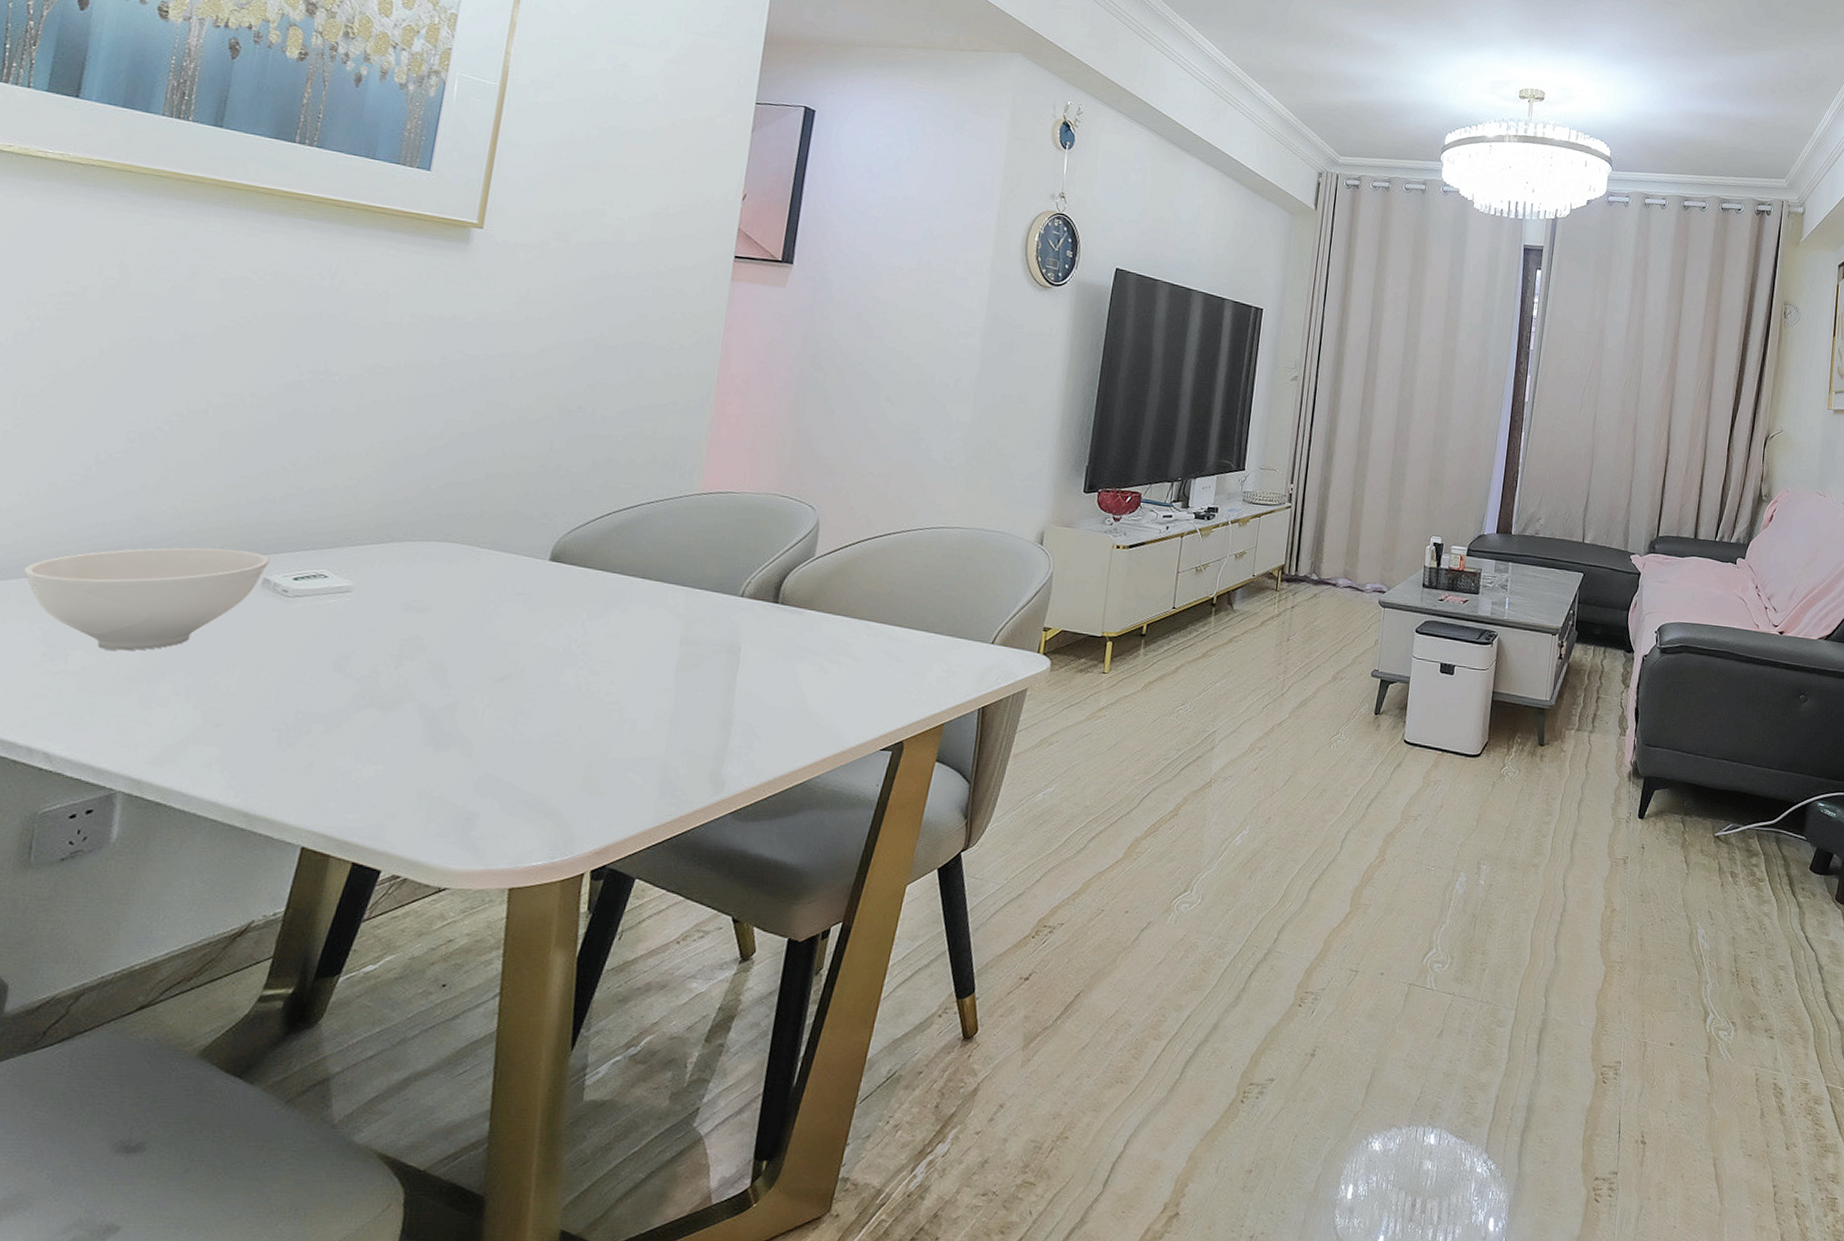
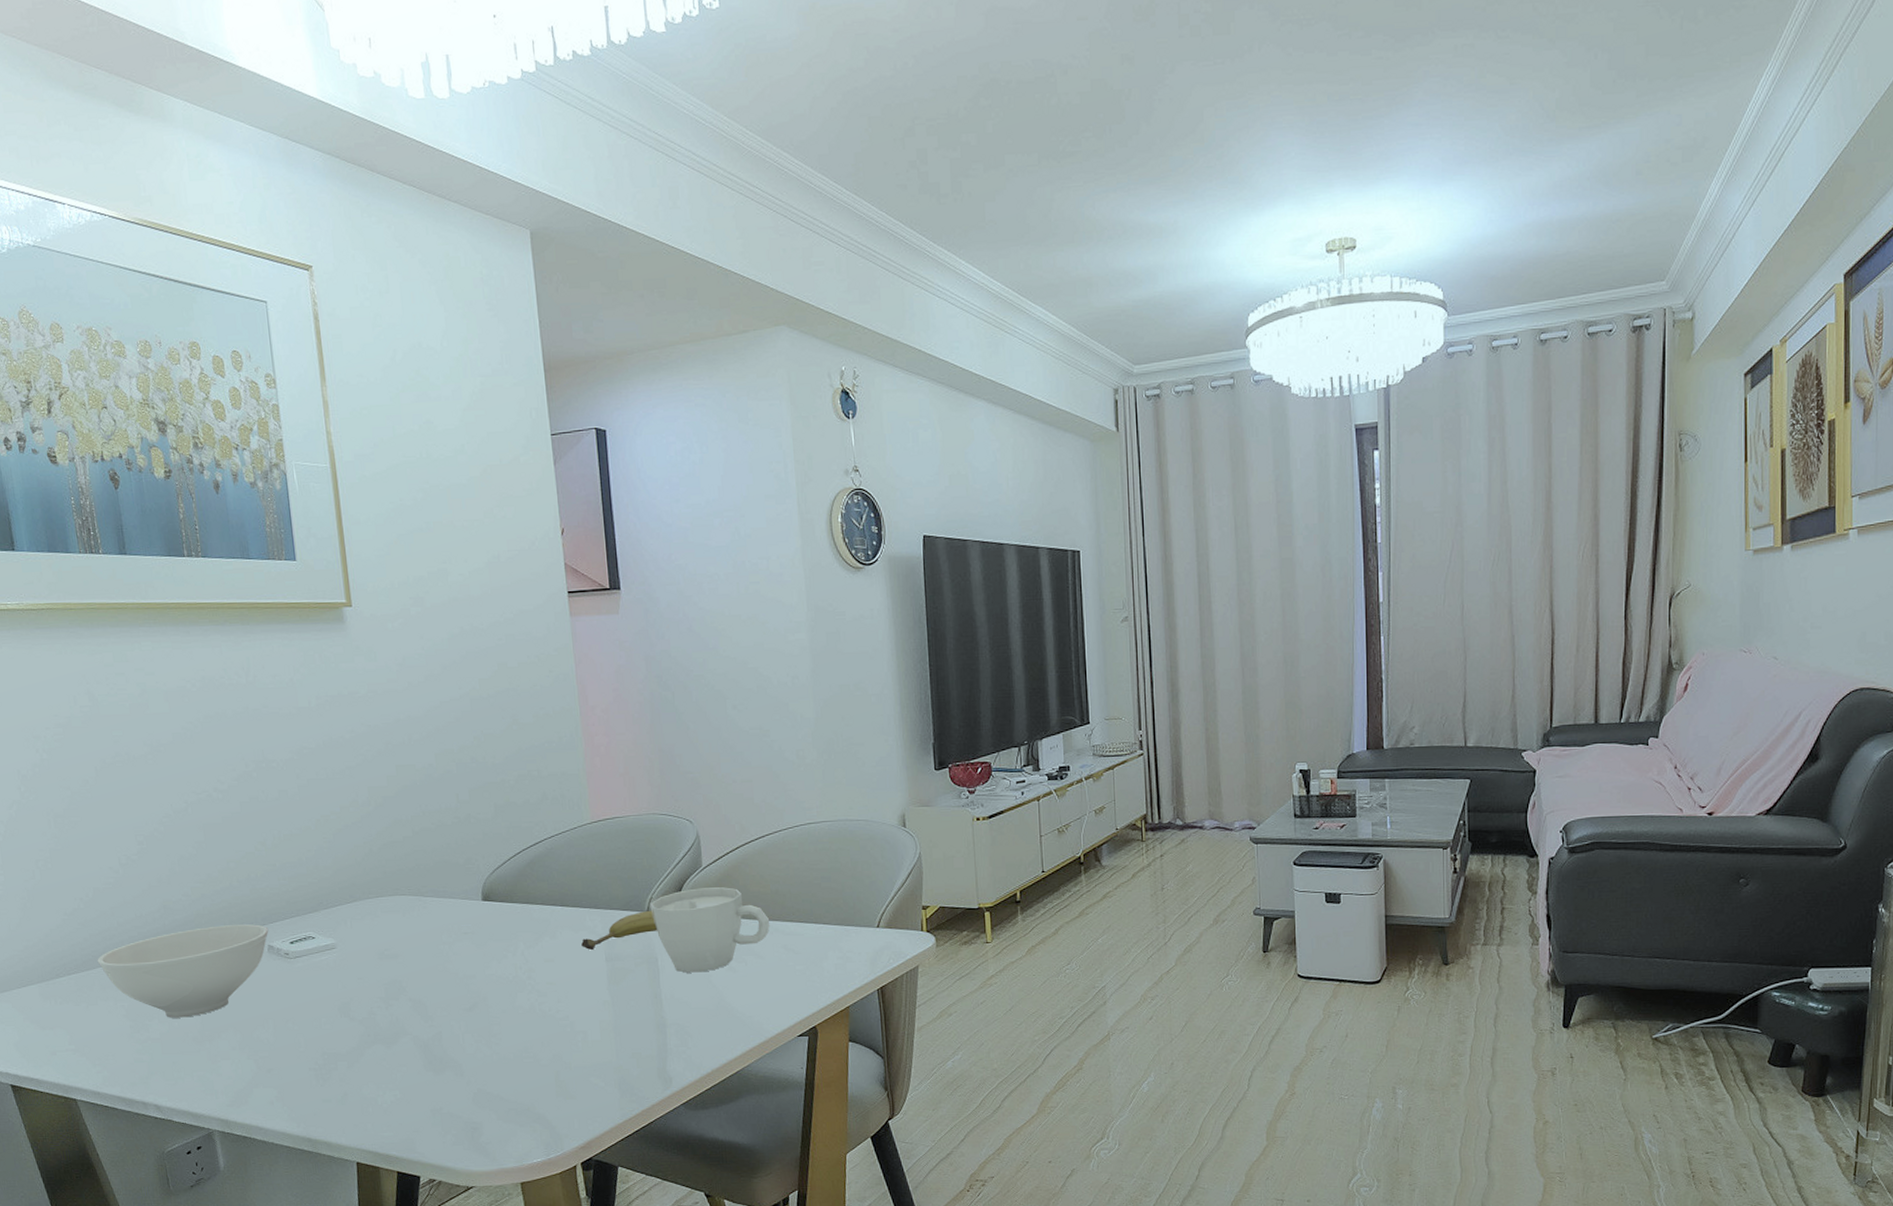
fruit: none [655,595,748,631] -> present [581,910,657,951]
cup: none [745,578,877,669] -> present [650,887,770,973]

